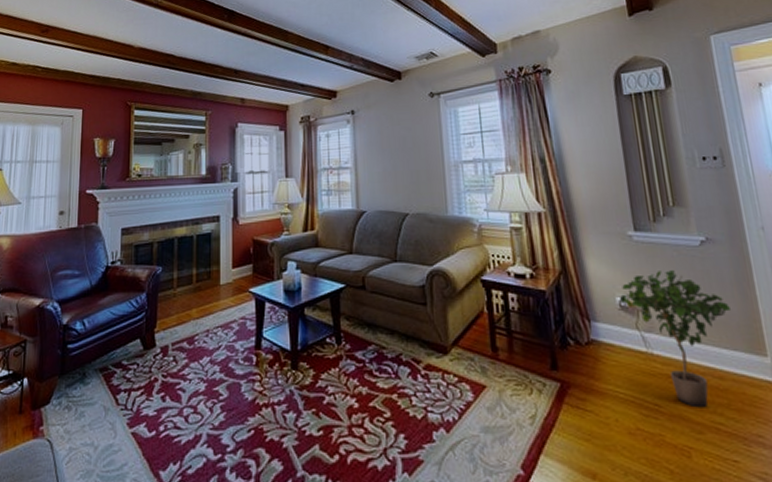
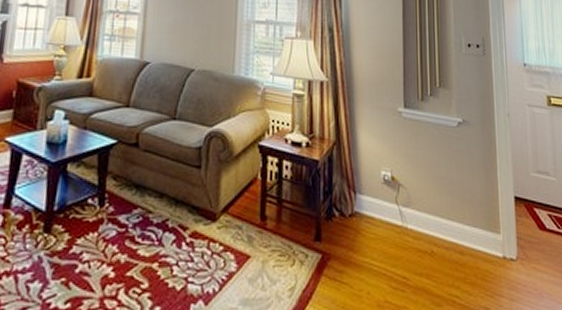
potted plant: present [619,270,730,408] -> none [383,148,475,282]

